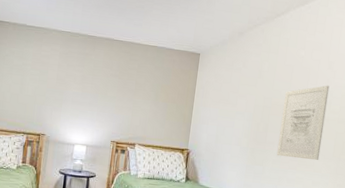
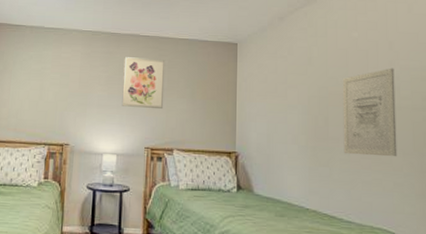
wall art: none [93,59,135,109] -> present [122,57,166,110]

